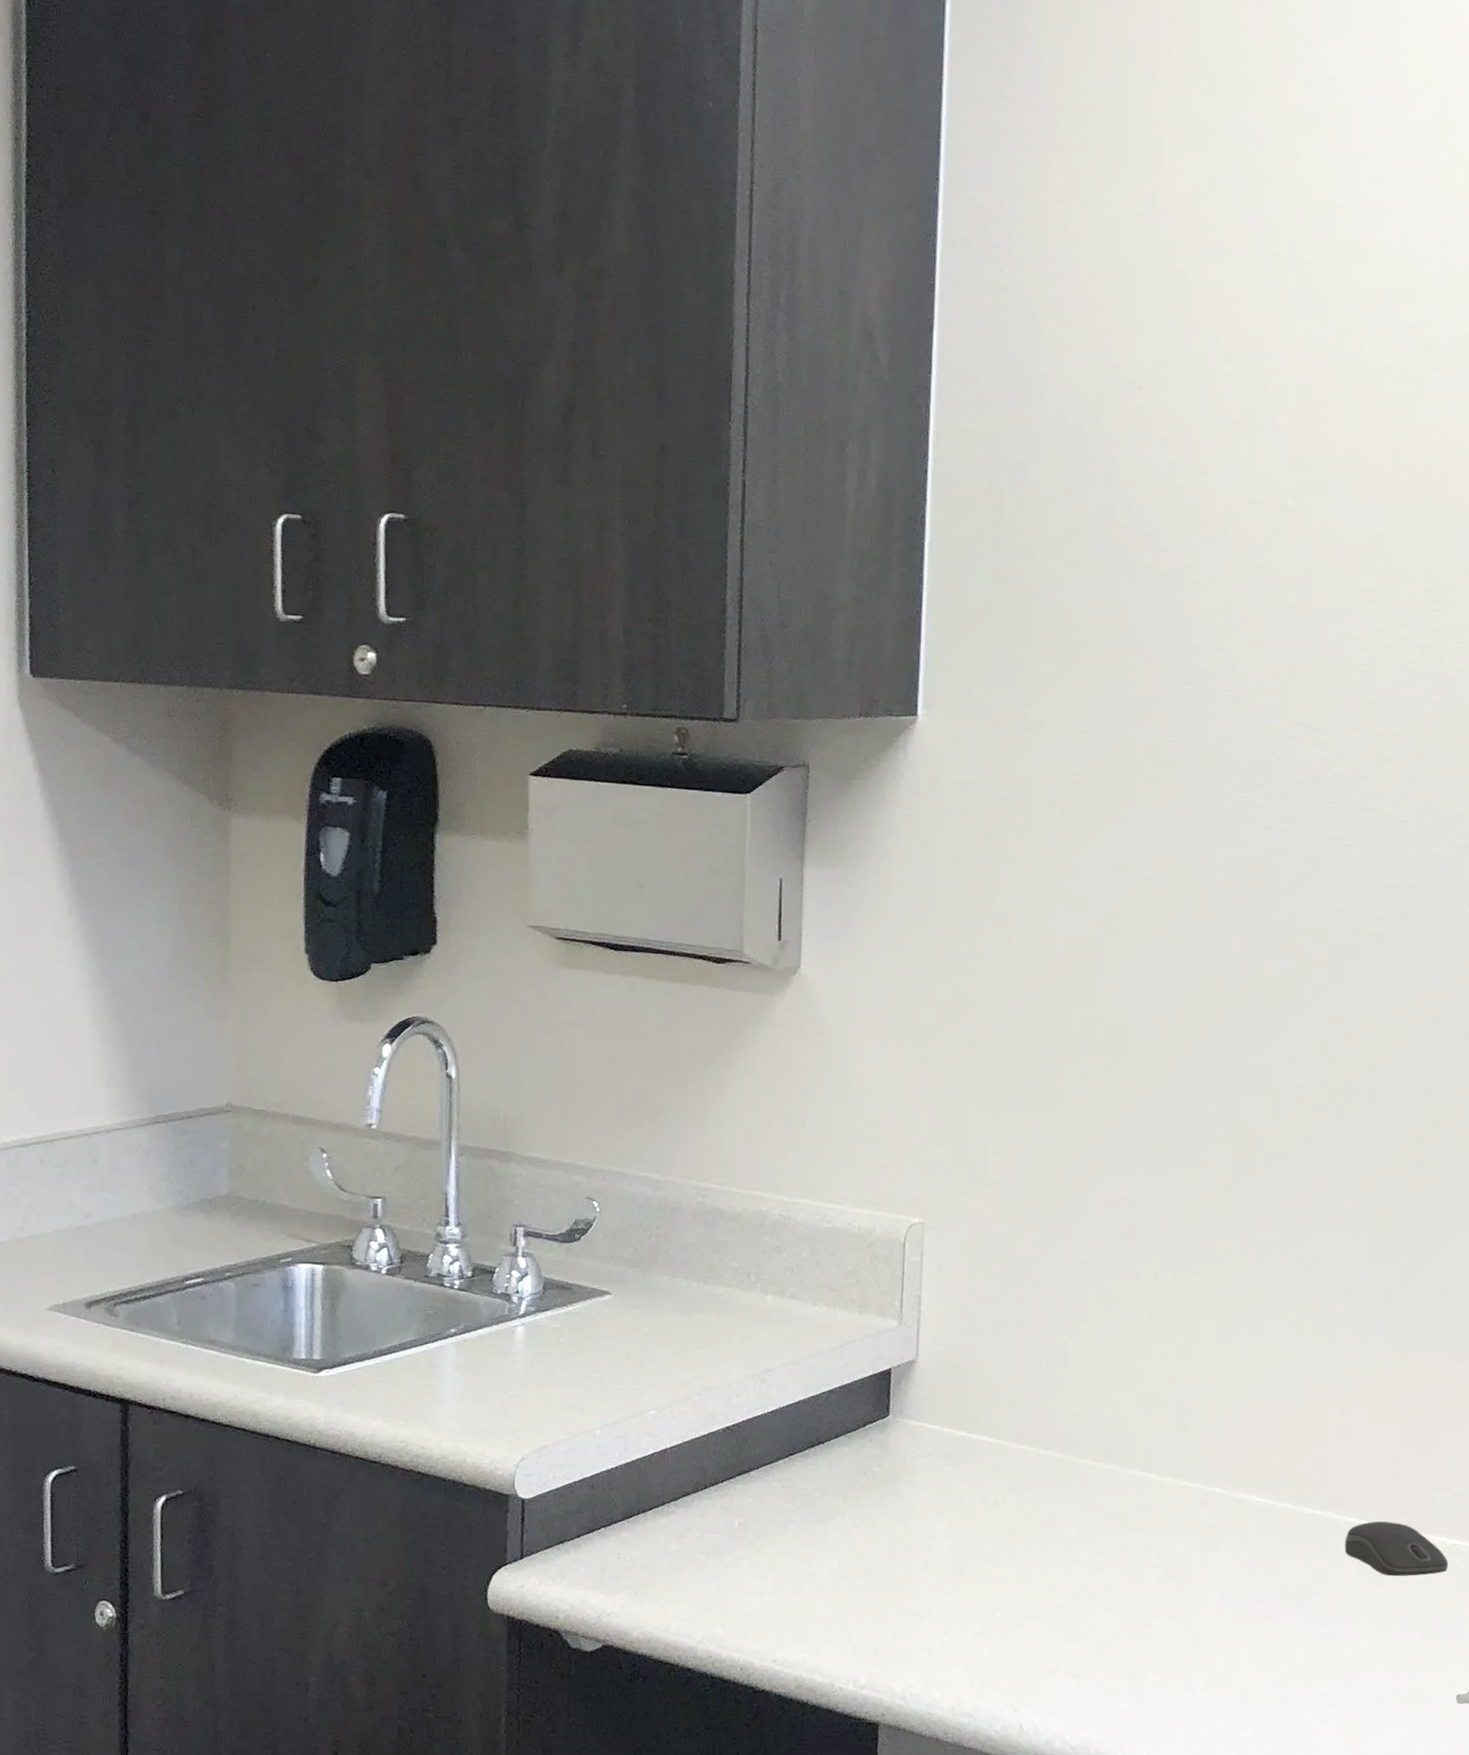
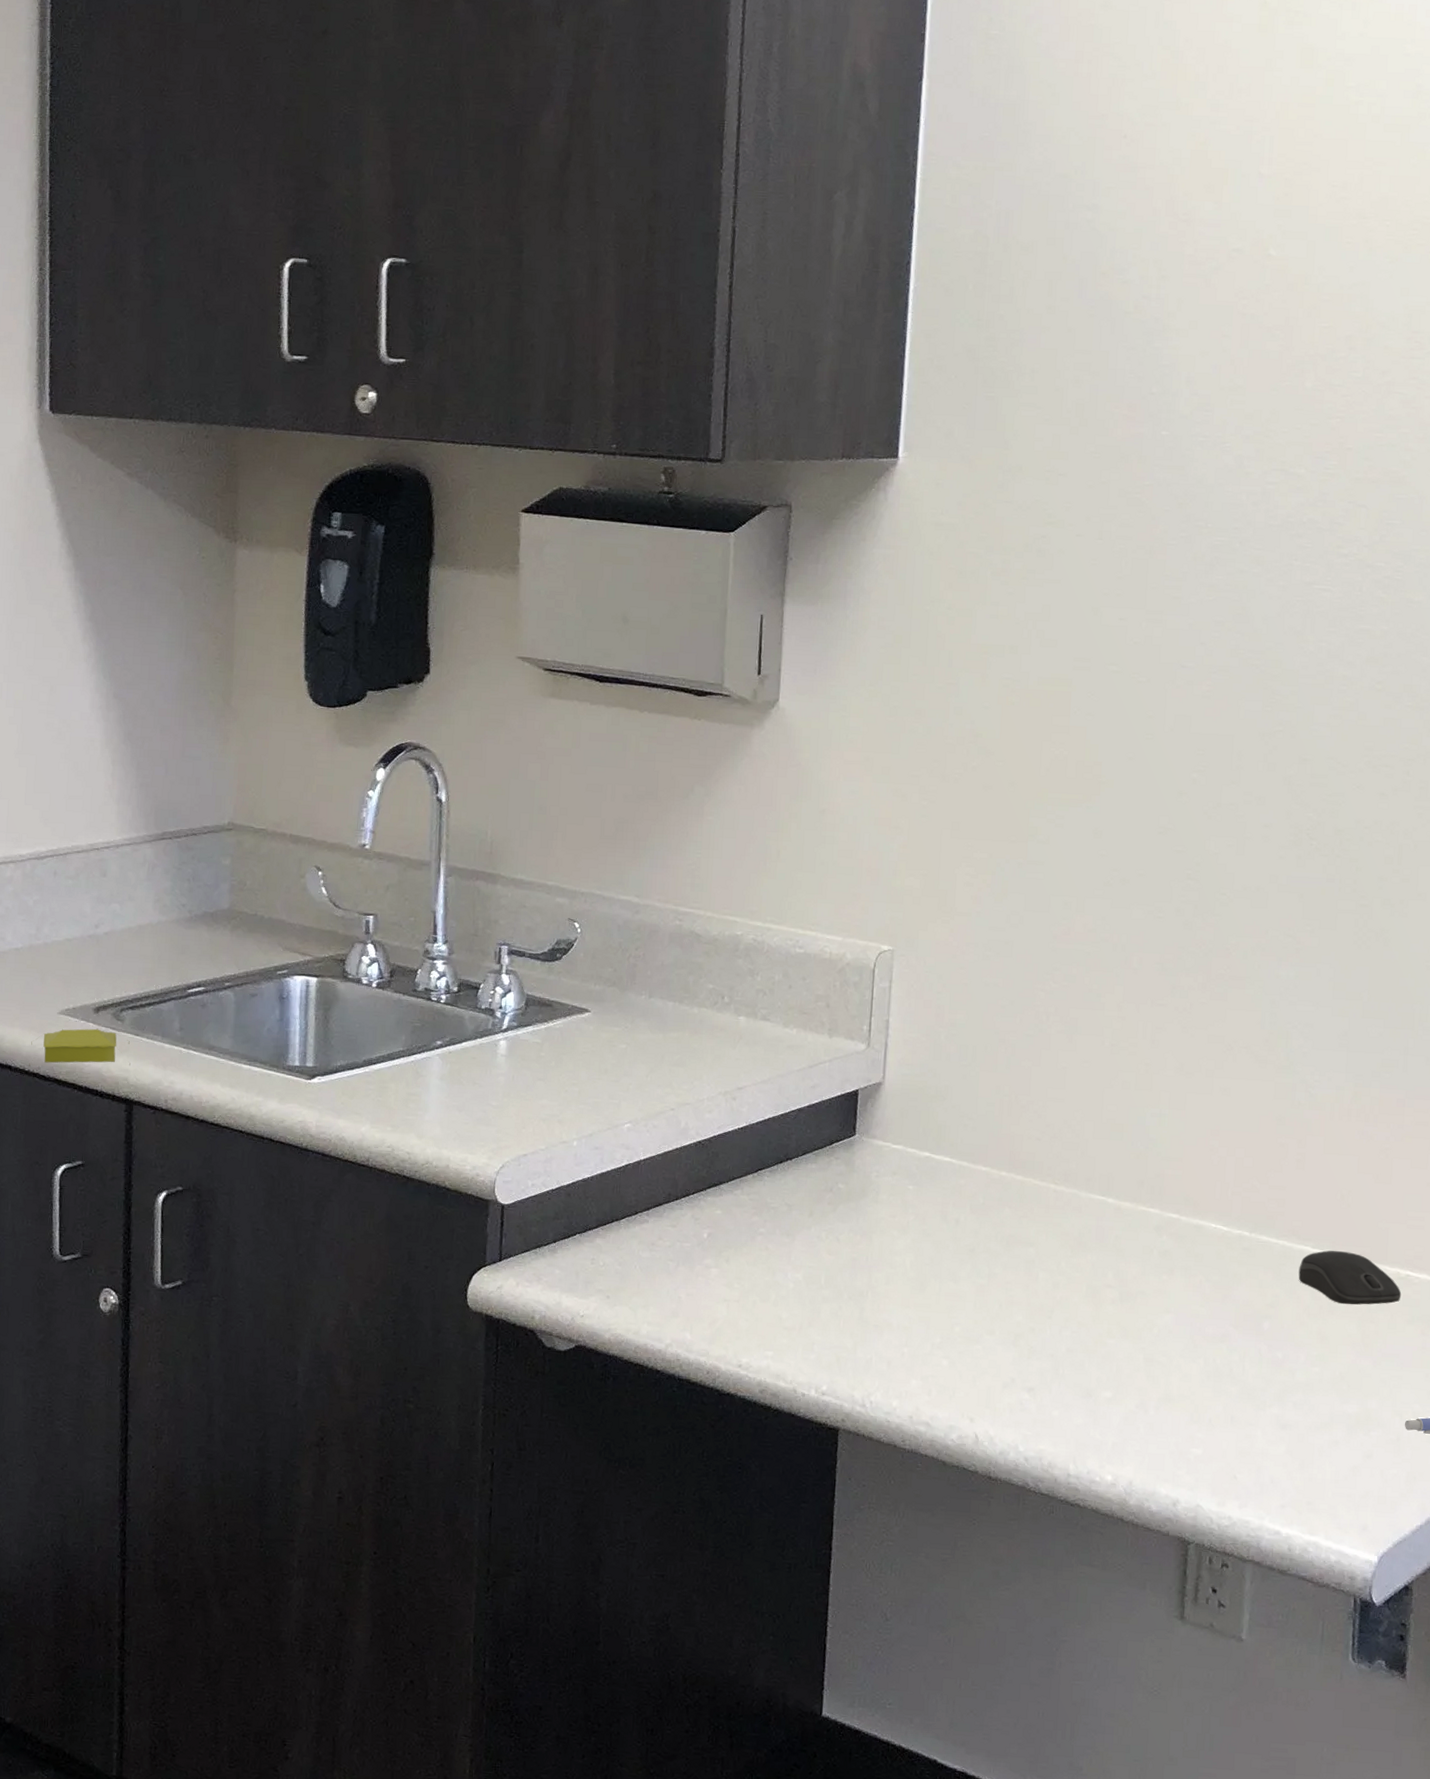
sponge: none [16,1325,125,1367] -> present [29,1028,130,1066]

